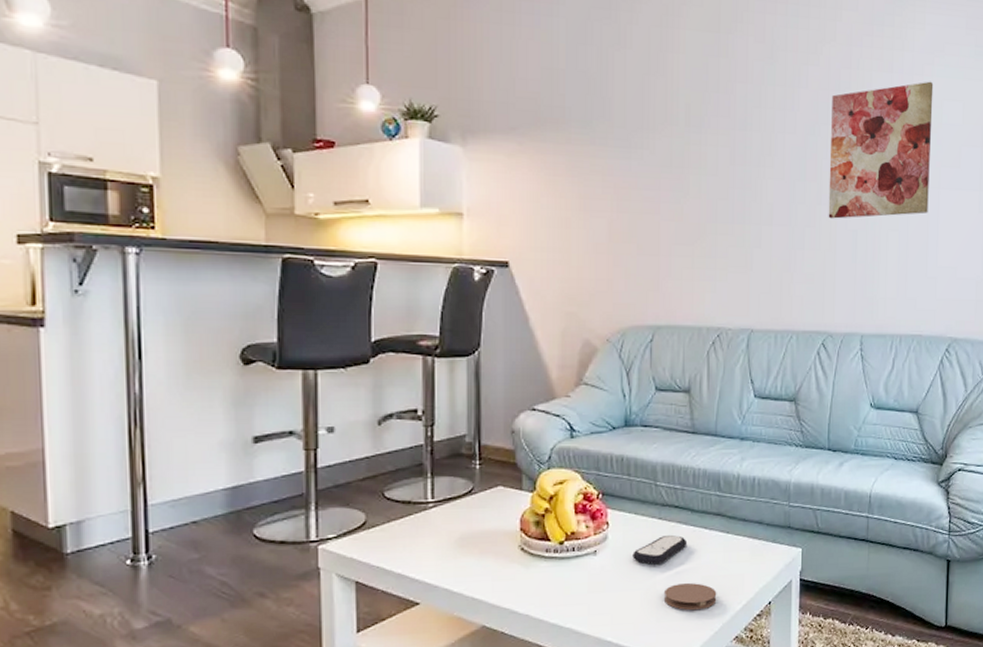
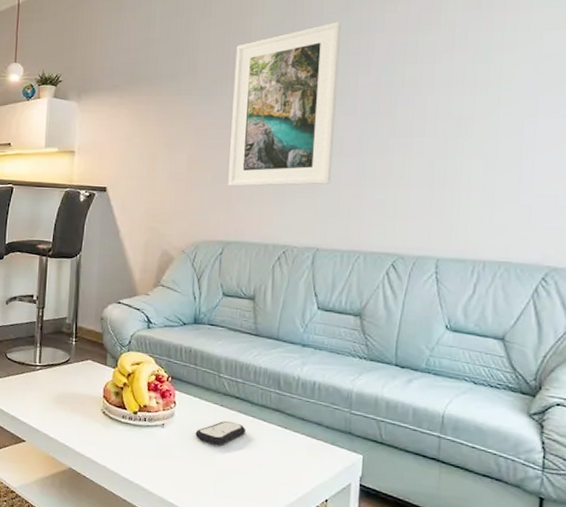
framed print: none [656,70,766,260] -> present [228,22,341,187]
coaster: present [663,582,717,611] -> none [221,465,273,493]
wall art: present [828,81,934,219] -> none [402,13,531,149]

